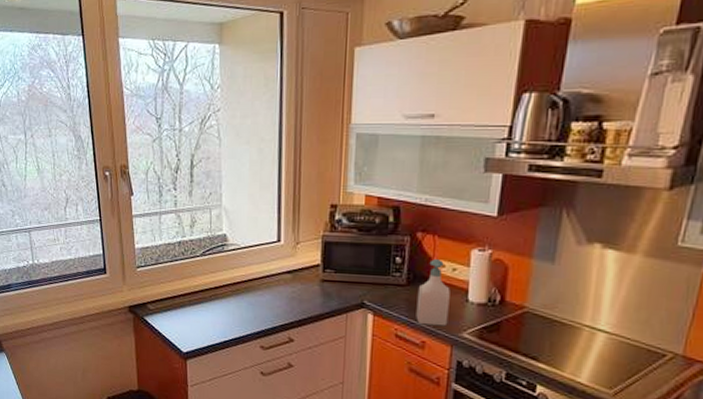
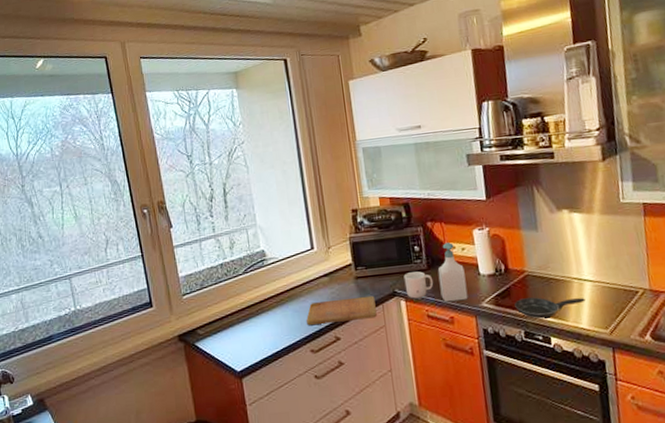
cutting board: none [261,299,339,326] -> present [306,295,377,326]
mug: none [376,285,411,315] -> present [403,271,434,299]
frying pan: none [502,336,593,364] -> present [514,297,586,319]

